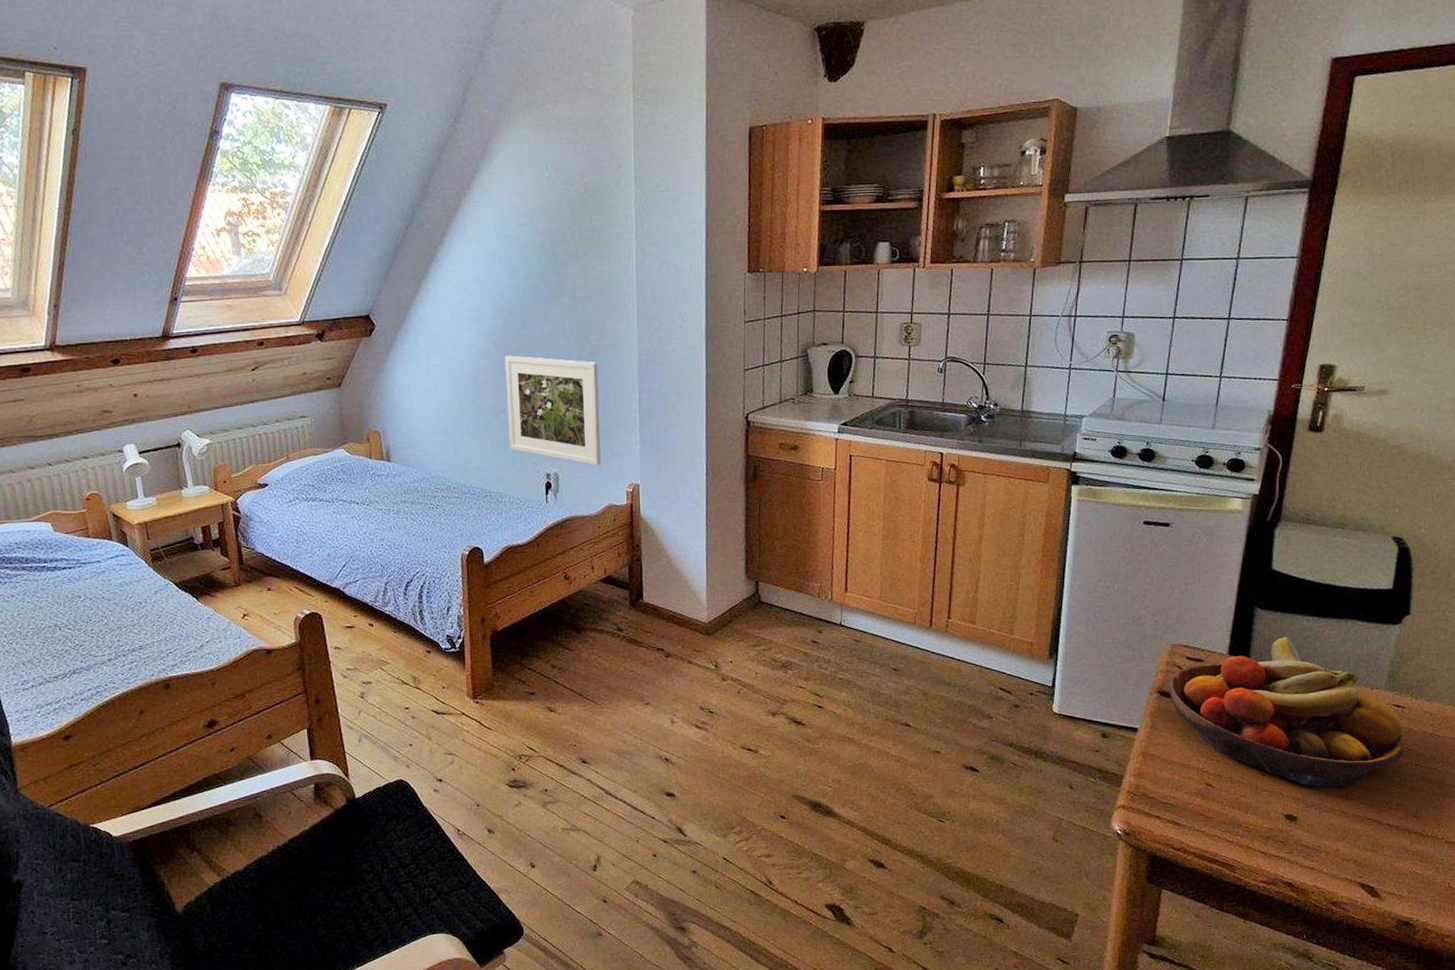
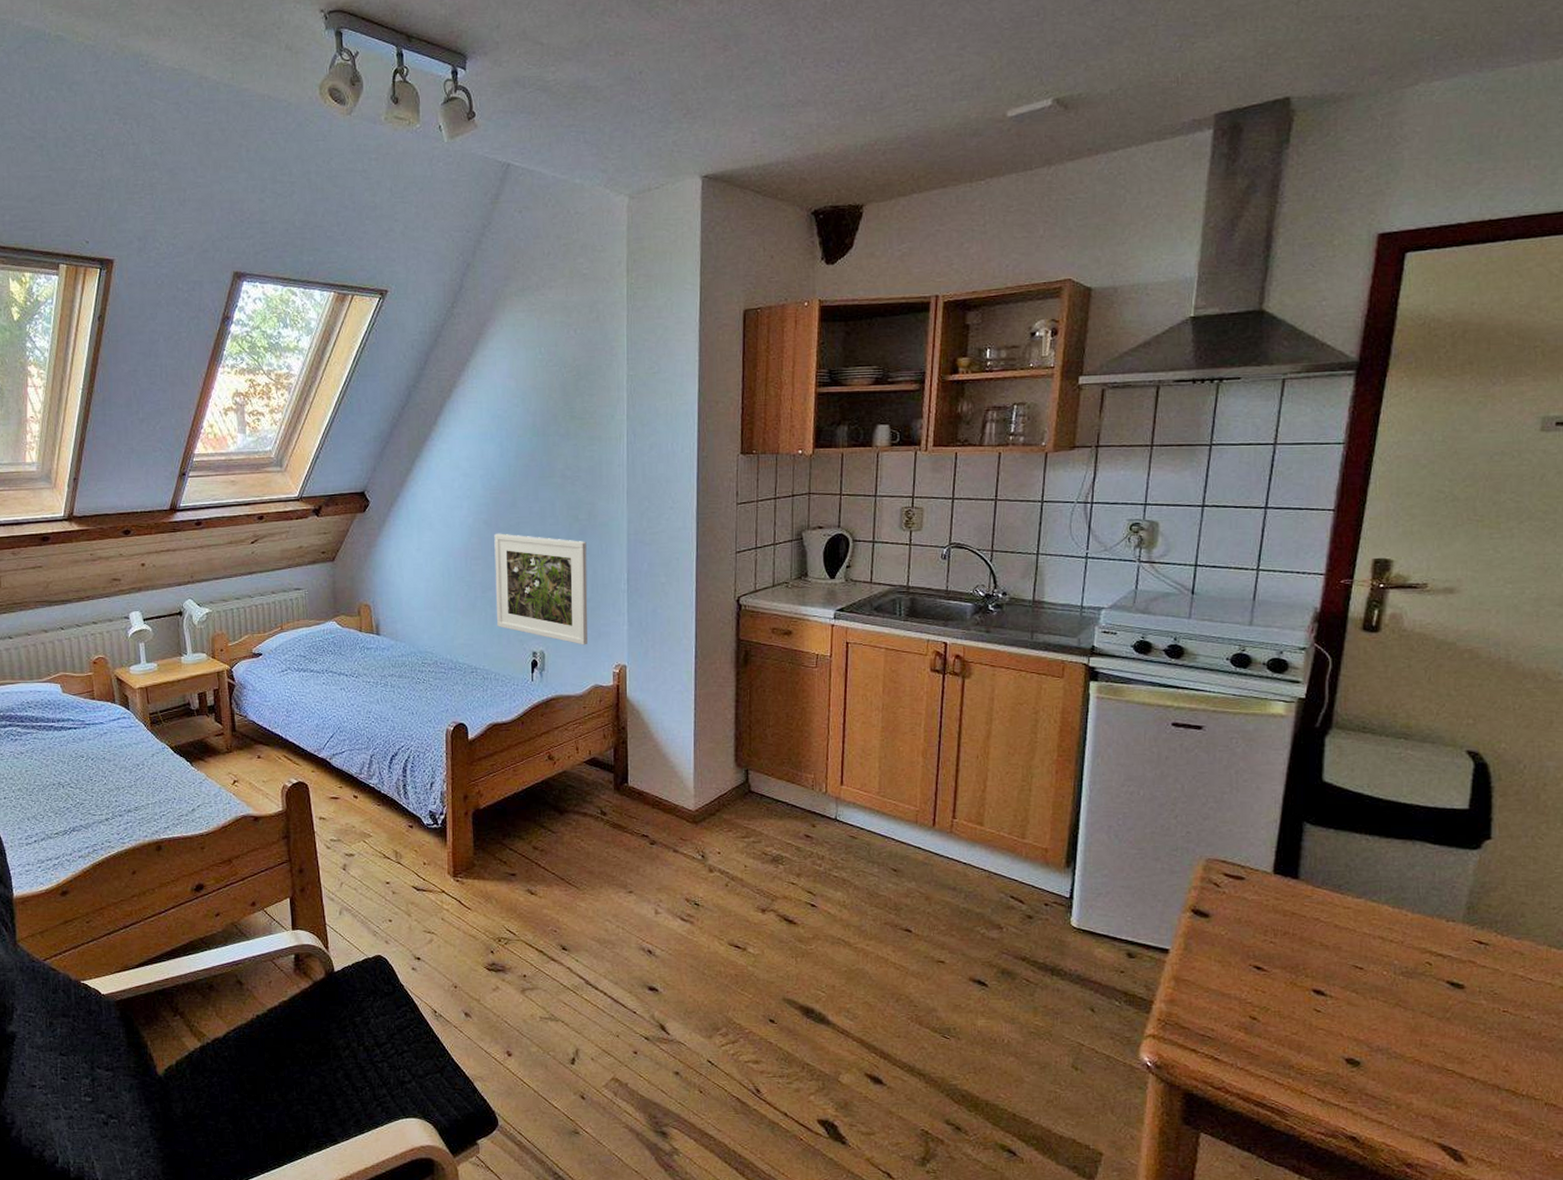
fruit bowl: present [1169,636,1405,788] -> none [1204,856,1490,1031]

